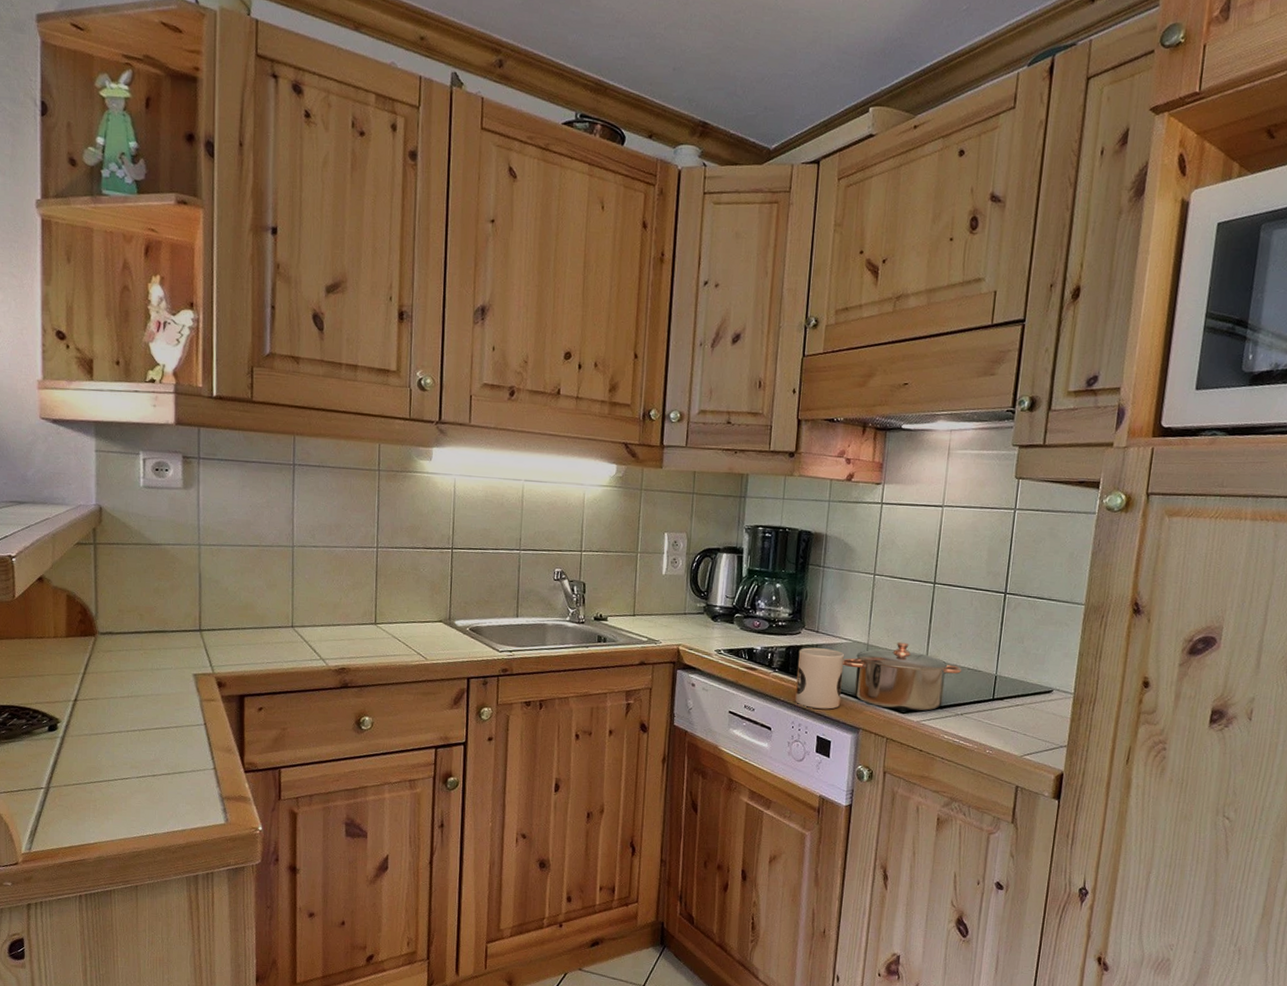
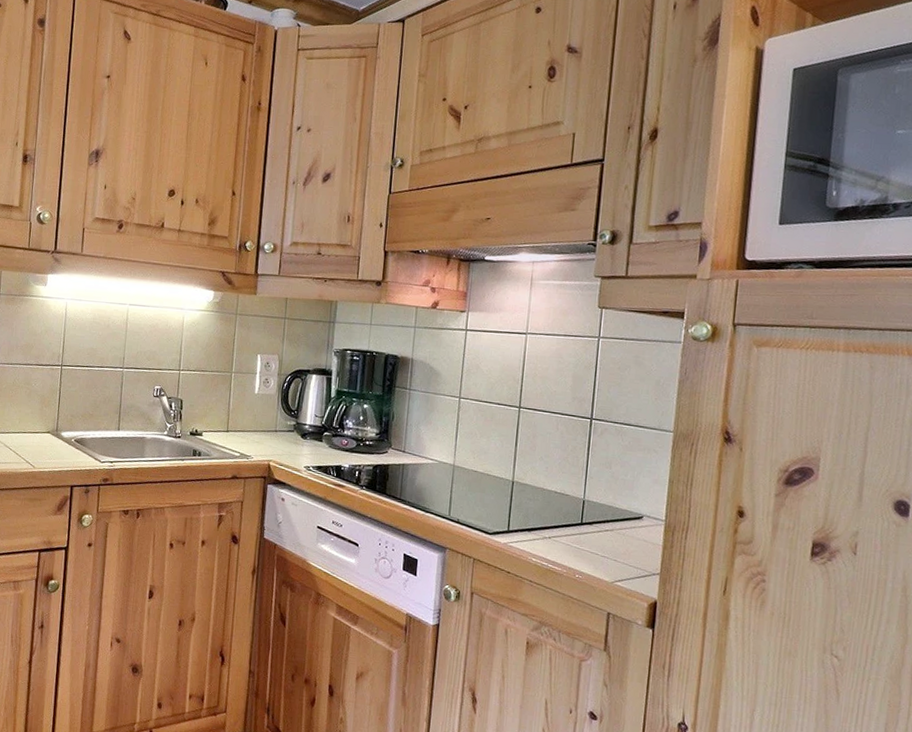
mug: present [795,647,845,709] -> none [382,466,431,528]
cooking pot: present [843,642,962,711] -> none [429,463,549,533]

